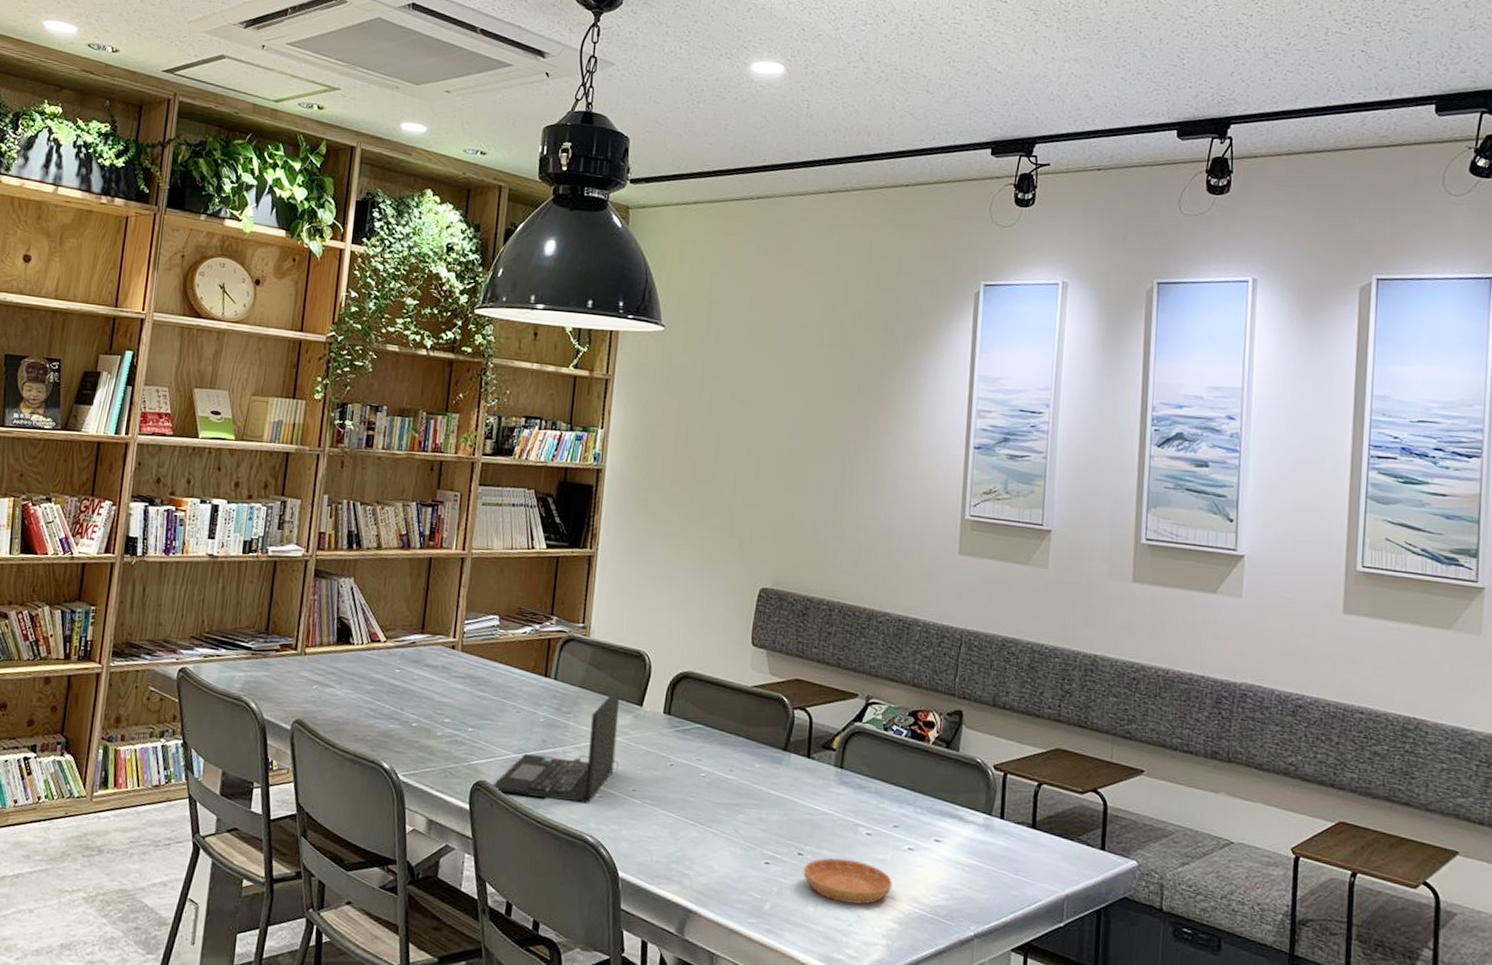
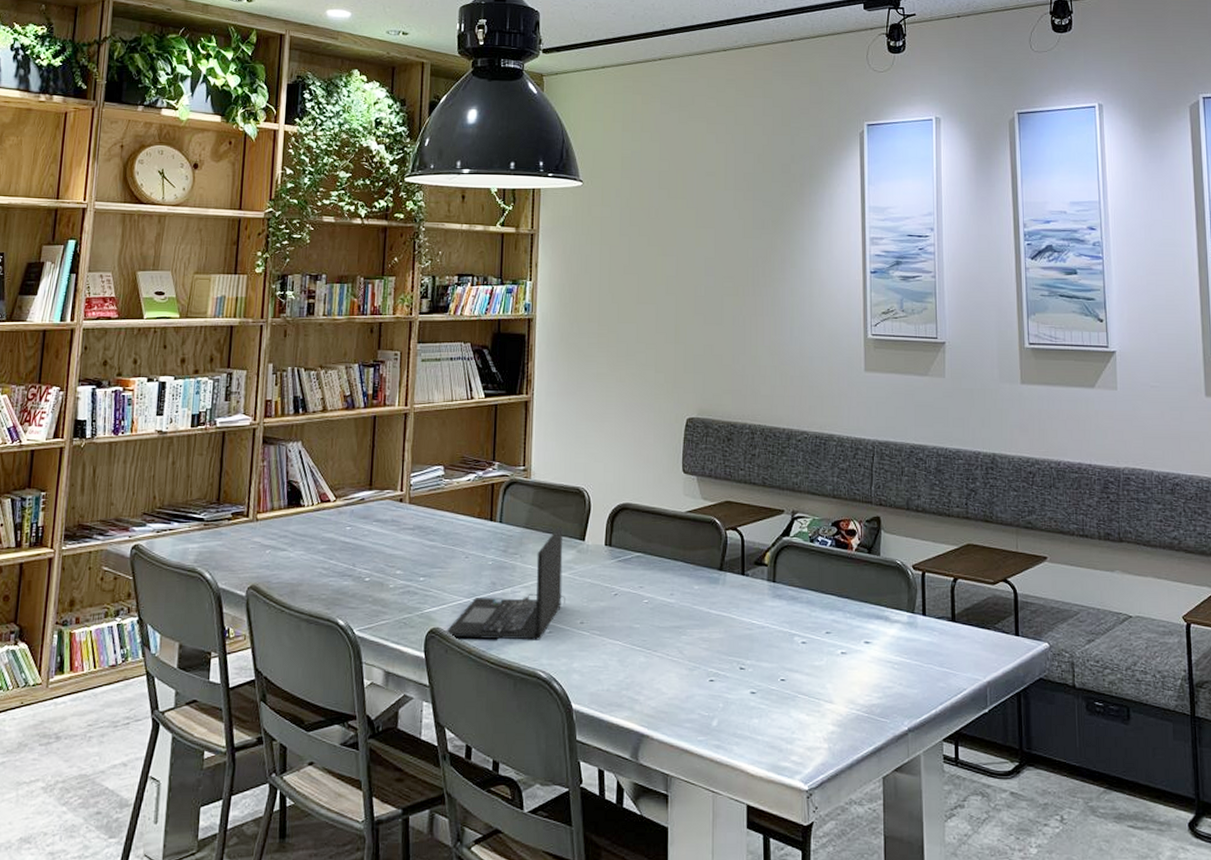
saucer: present [803,858,893,905] -> none [746,669,829,711]

